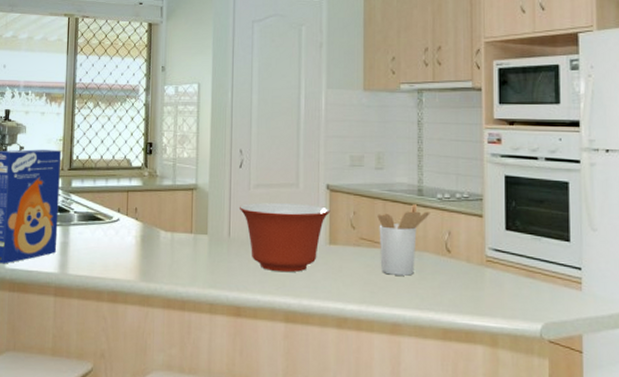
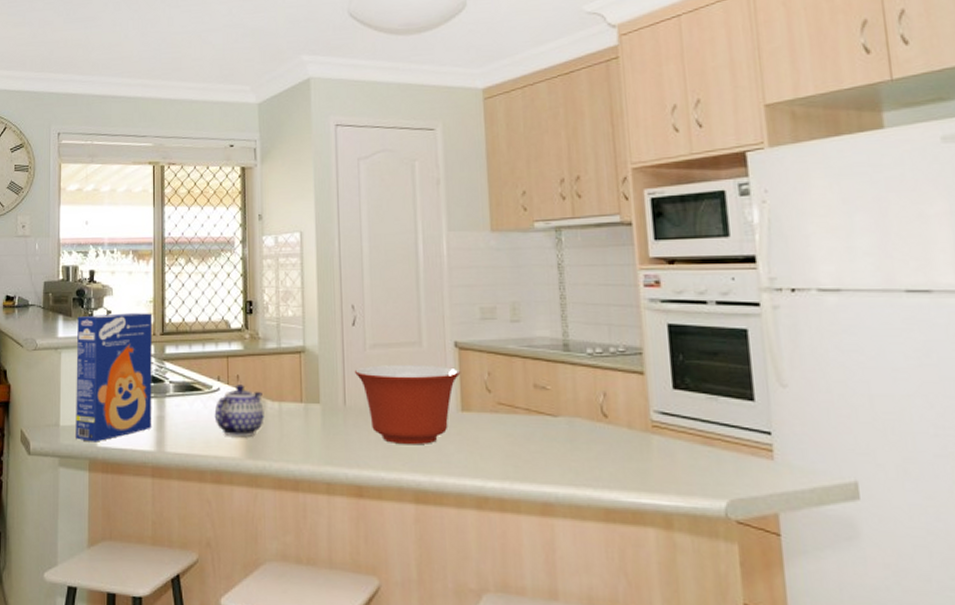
teapot: none [113,216,158,263] -> present [214,385,264,438]
utensil holder: present [377,204,430,276] -> none [516,362,580,446]

